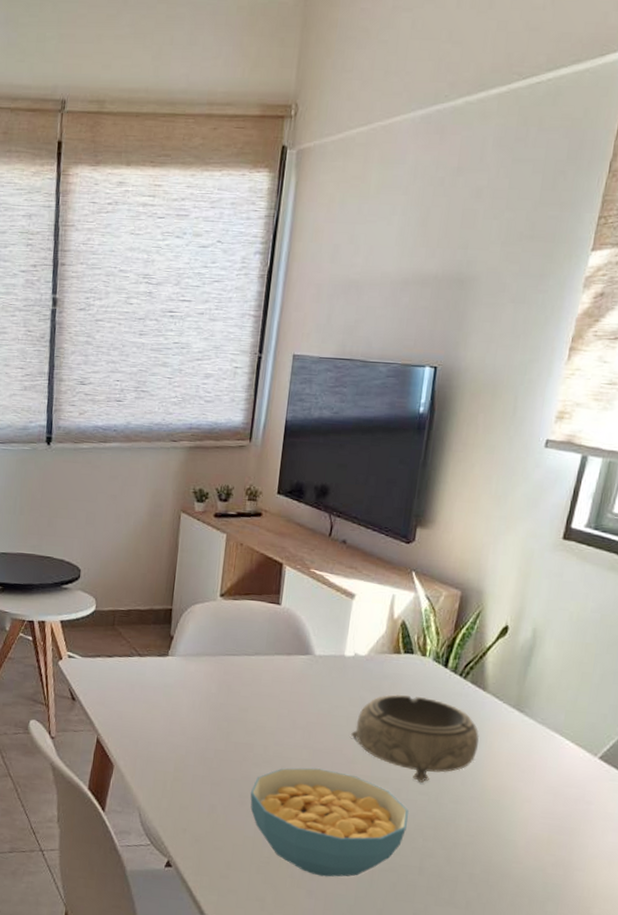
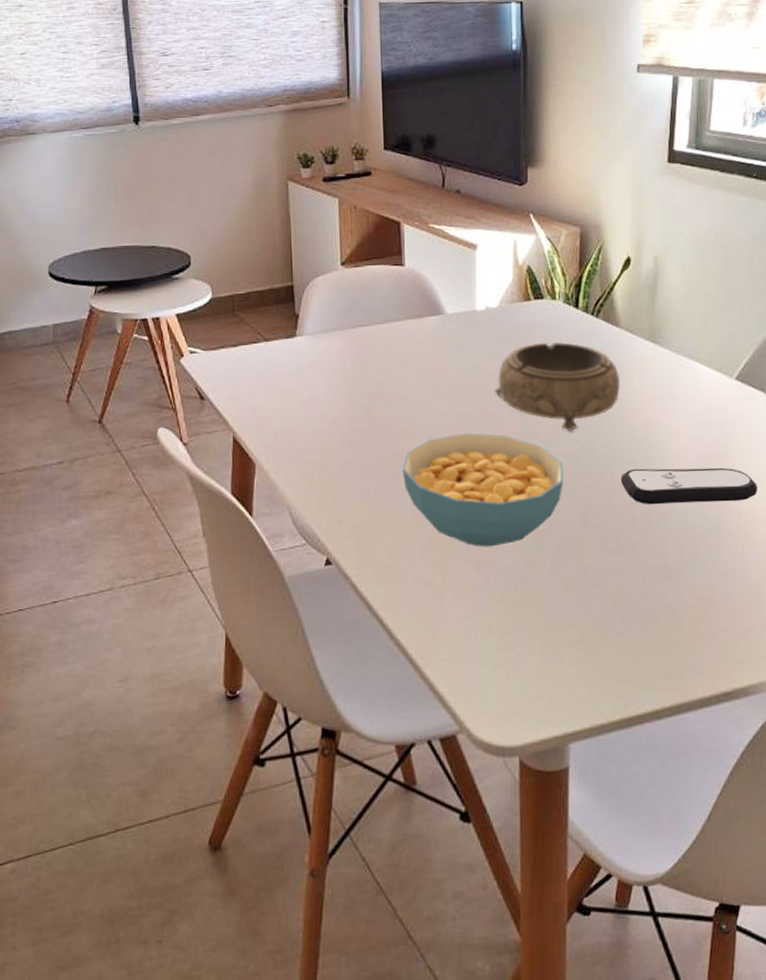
remote control: none [464,827,606,876] -> present [620,467,758,505]

